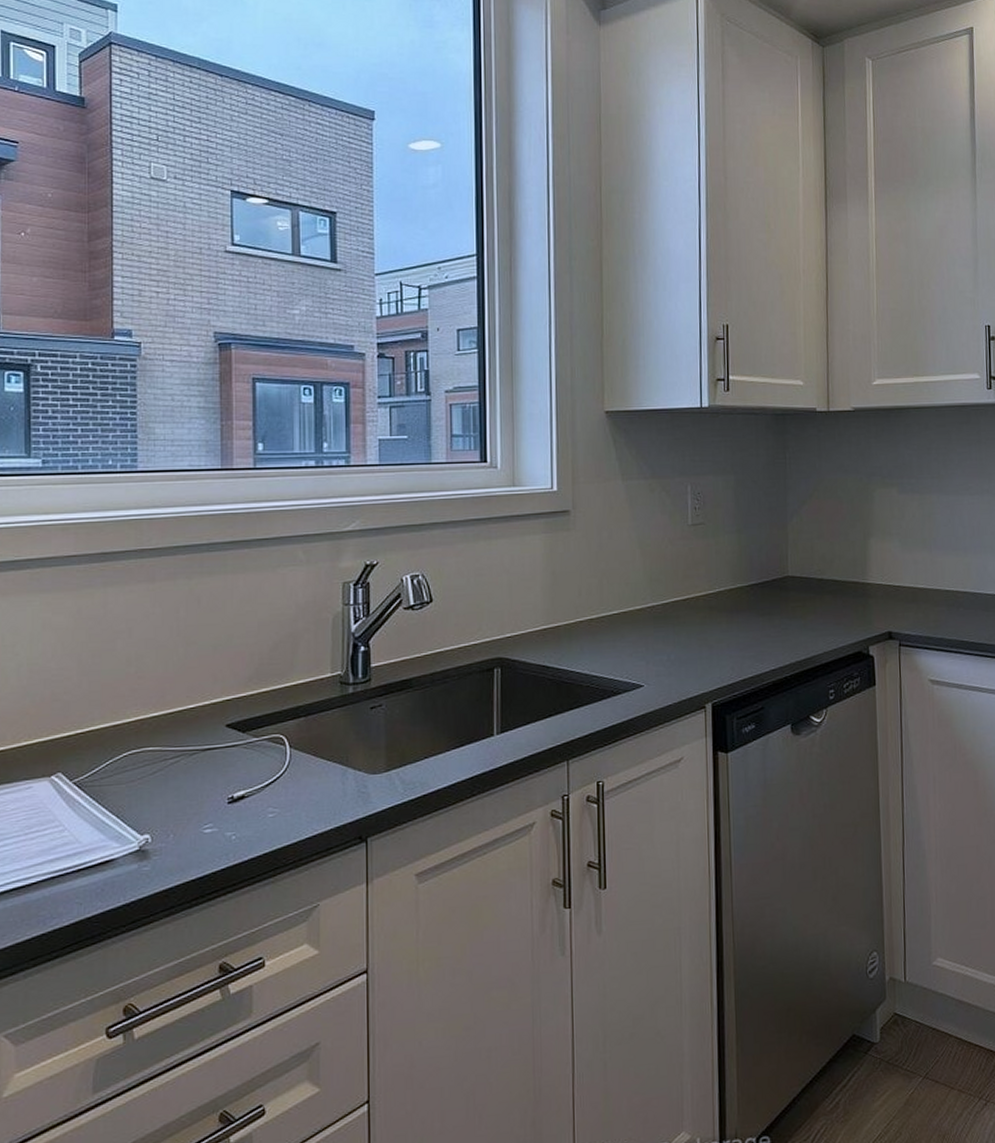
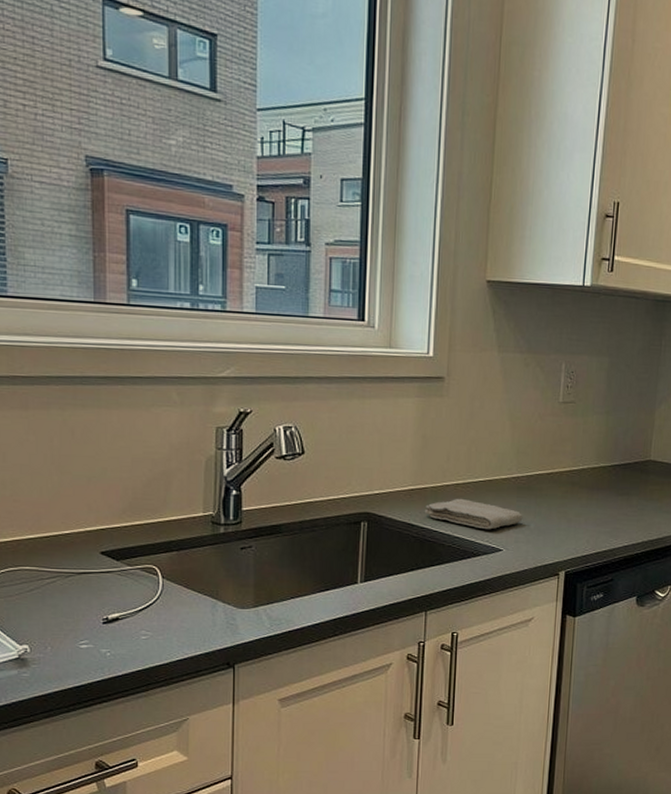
washcloth: none [558,633,662,665] -> present [424,498,523,530]

